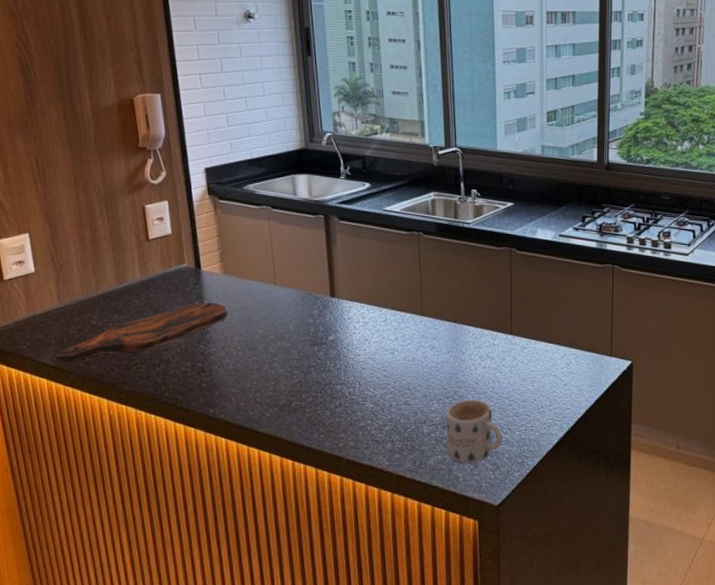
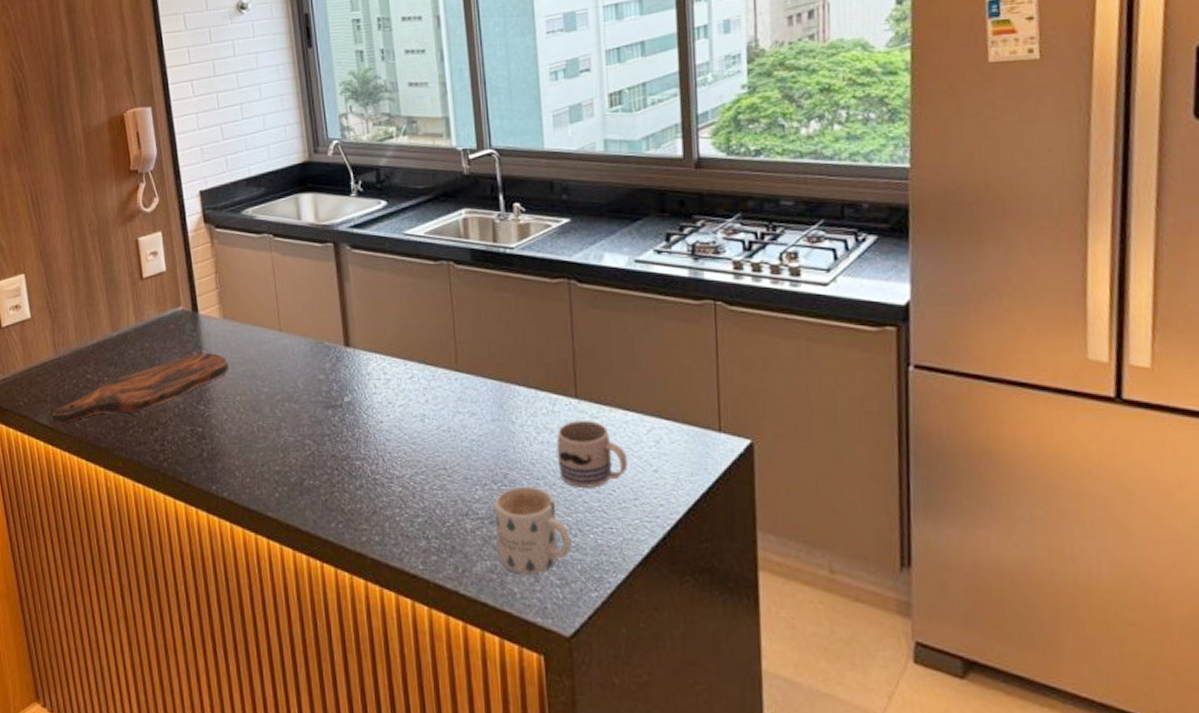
mug: none [495,351,546,399] -> present [556,421,628,488]

